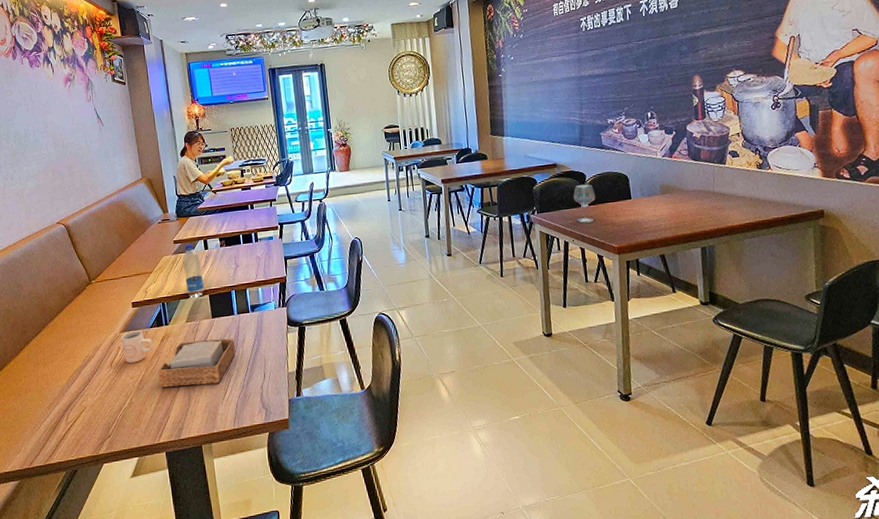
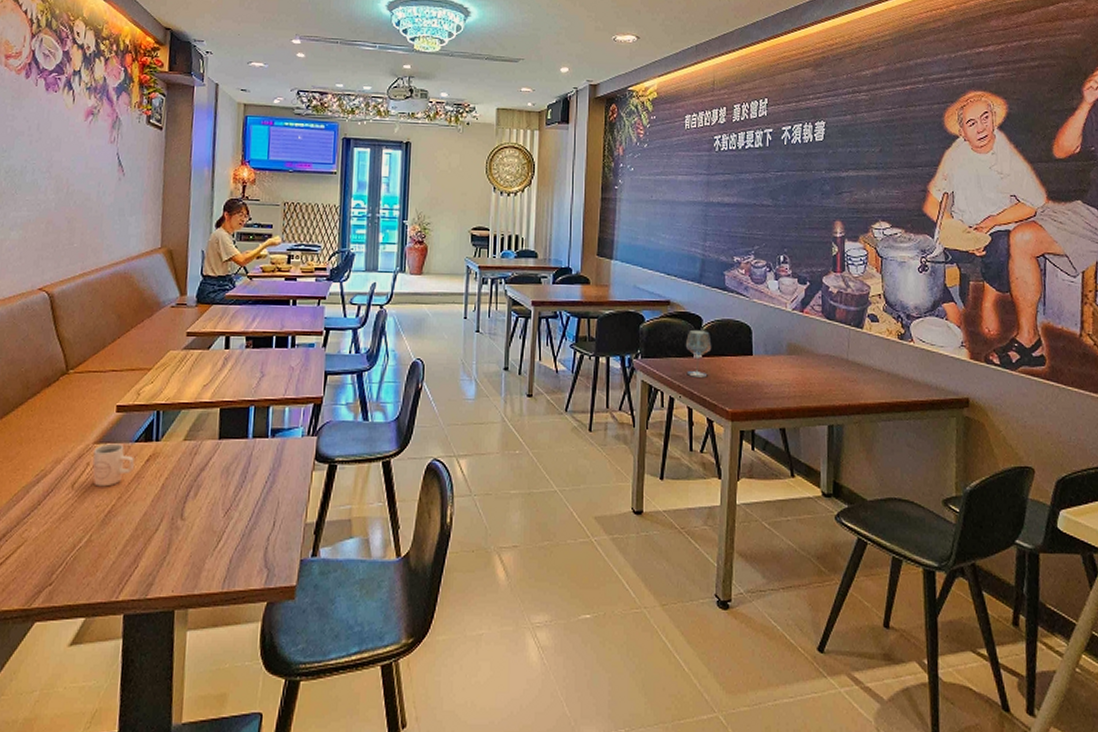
napkin holder: present [158,338,236,388] -> none [133,467,243,527]
bottle: present [182,243,205,299] -> none [192,338,217,411]

